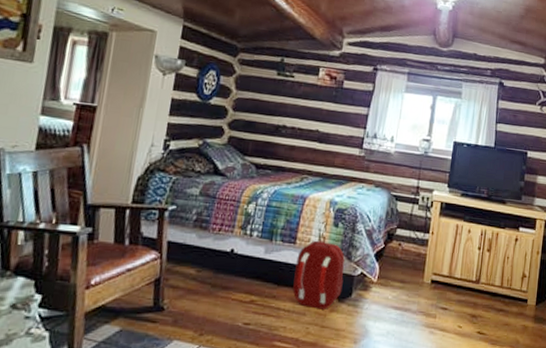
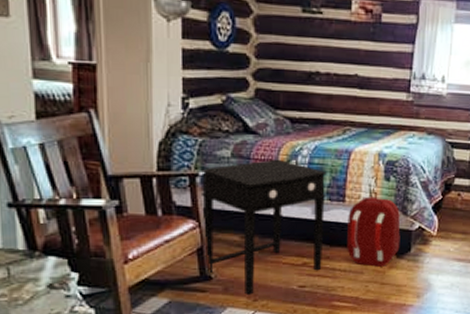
side table: none [161,199,283,329] -> present [200,159,327,295]

